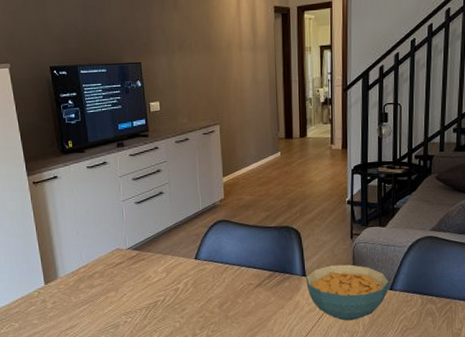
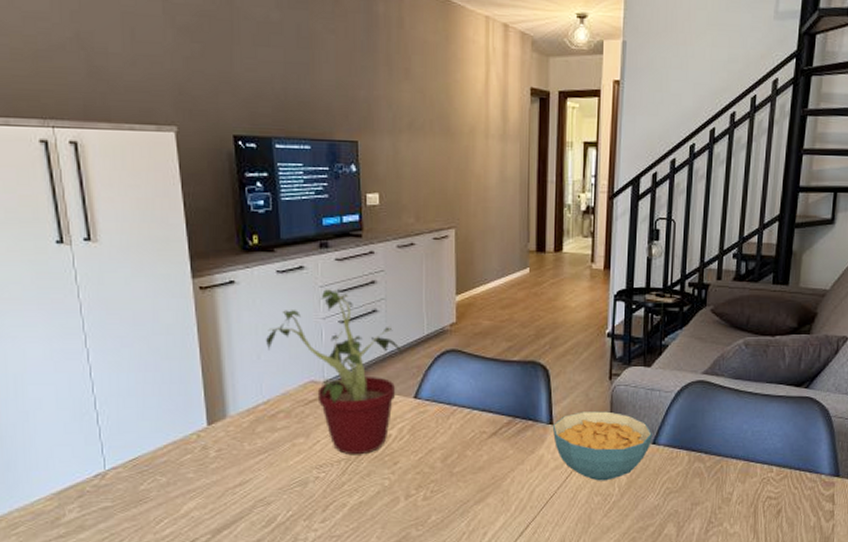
potted plant: none [82,178,185,304] -> present [266,289,404,455]

